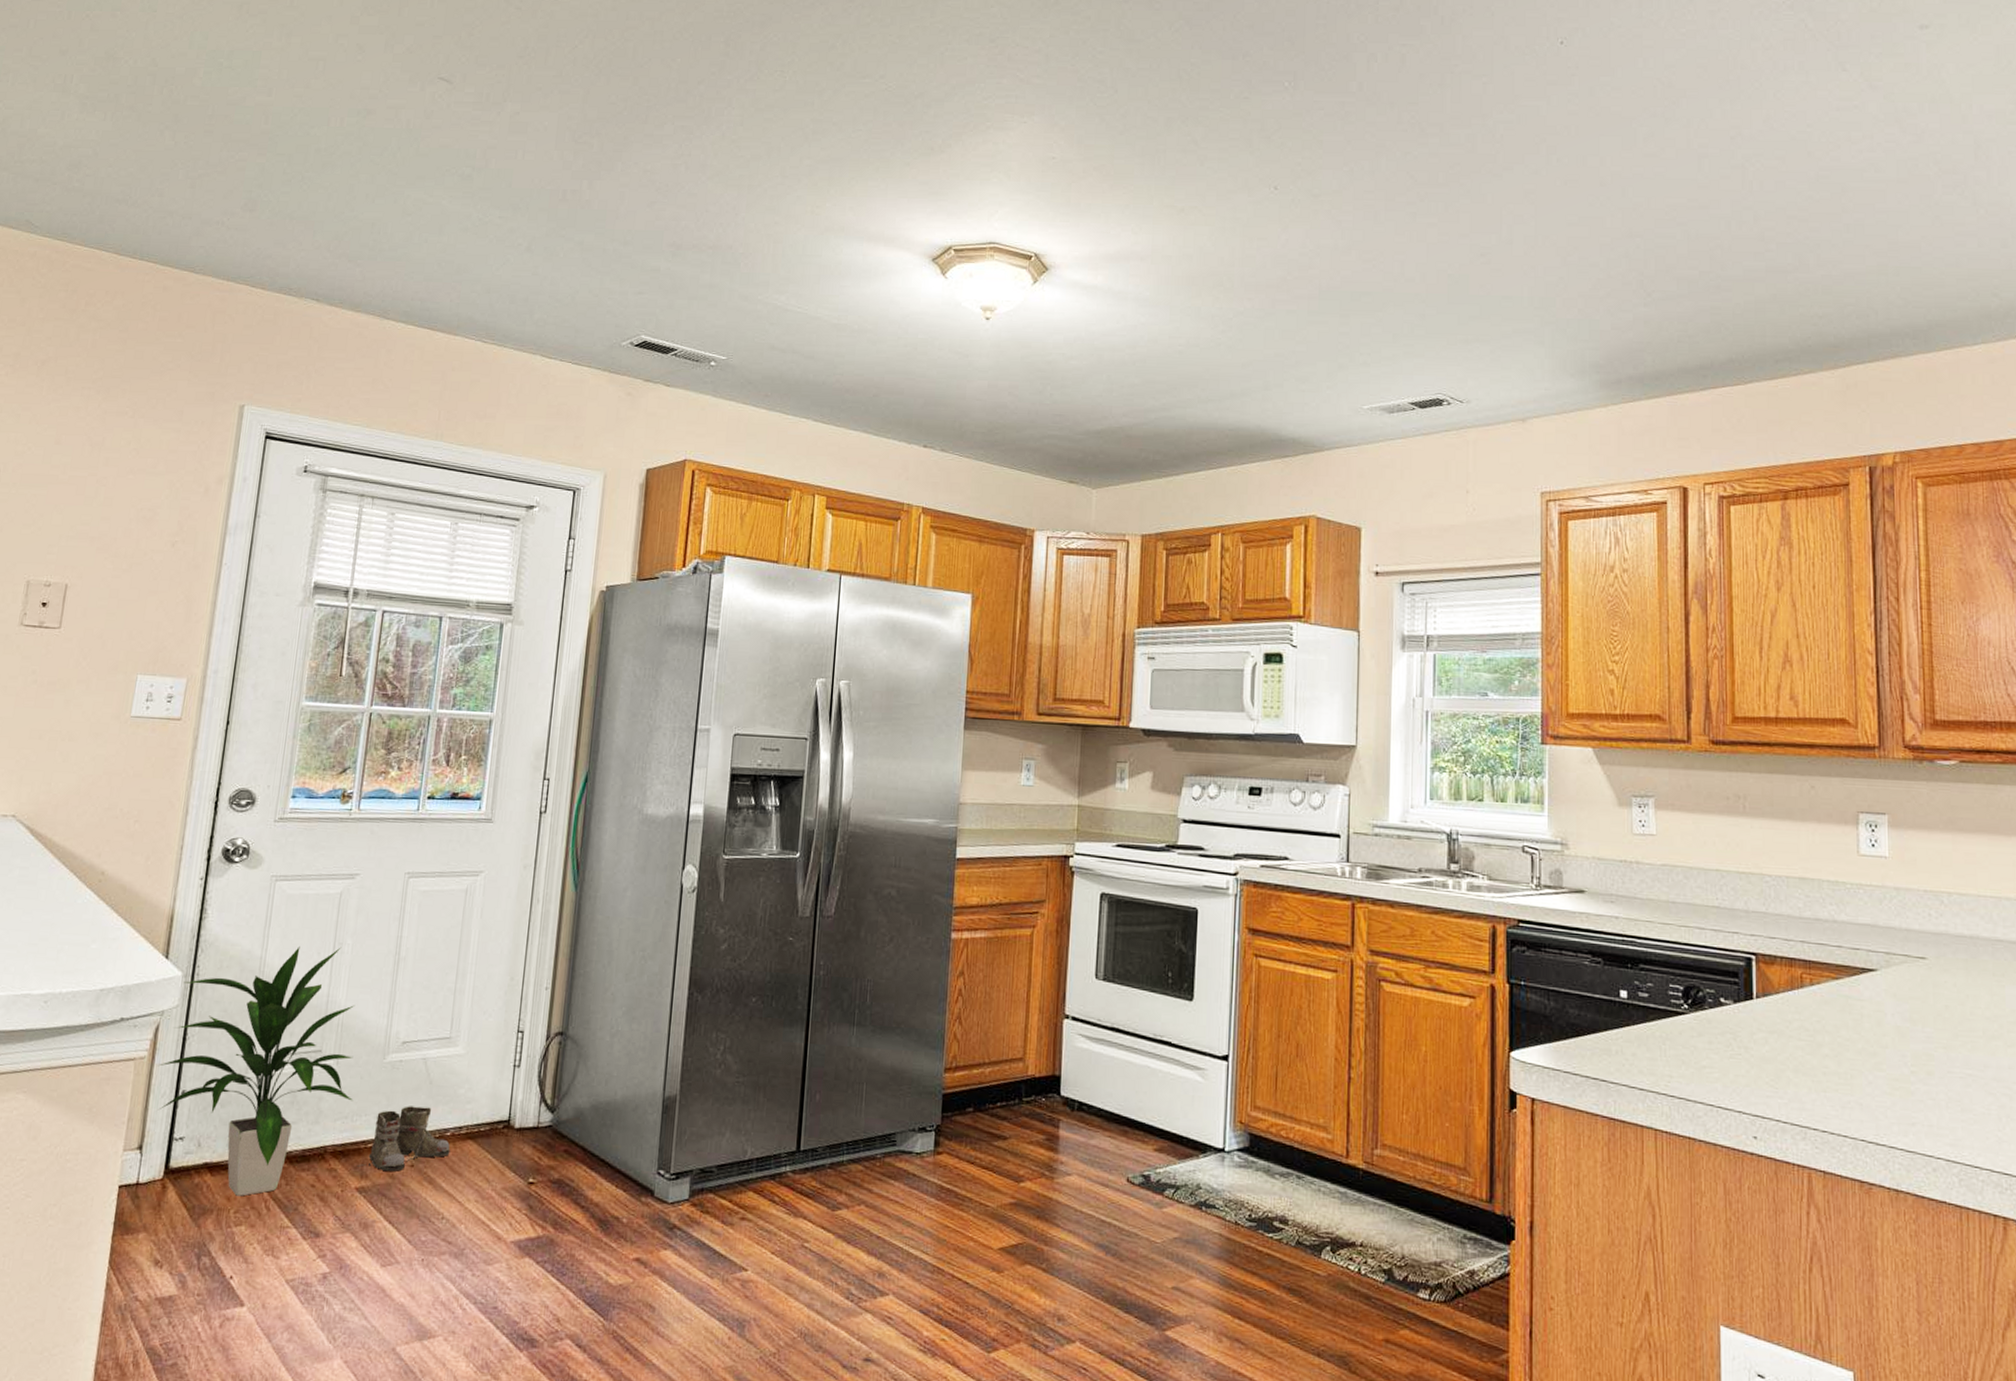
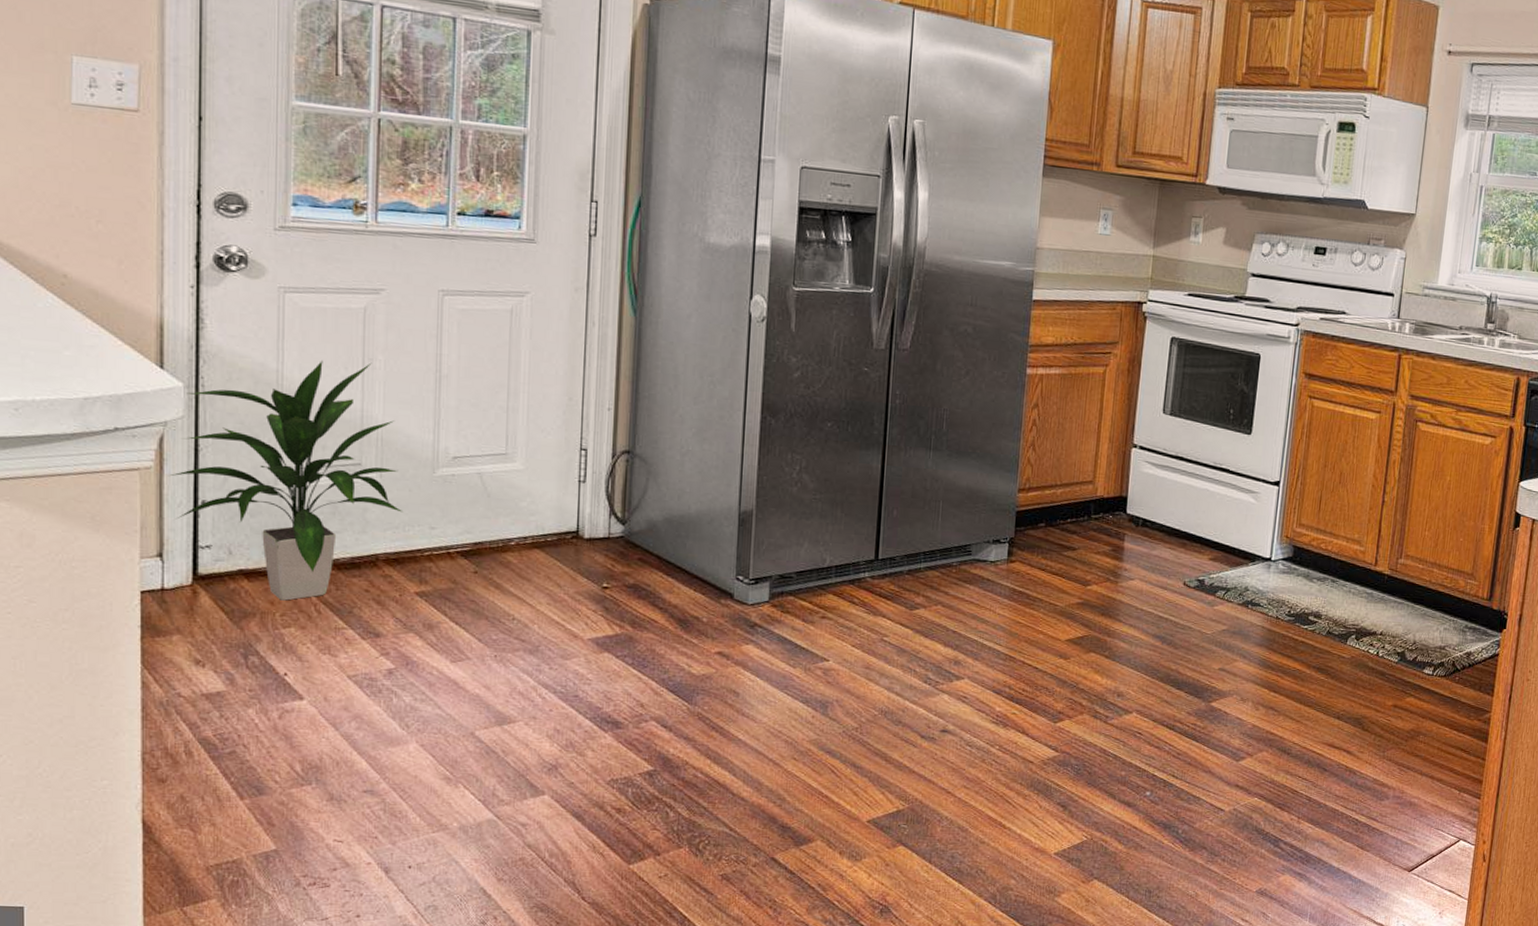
boots: present [357,1106,451,1172] -> none [414,517,516,578]

